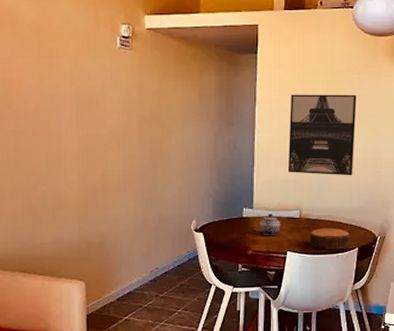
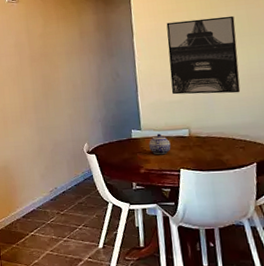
bowl: present [309,228,351,250] -> none [201,144,247,166]

